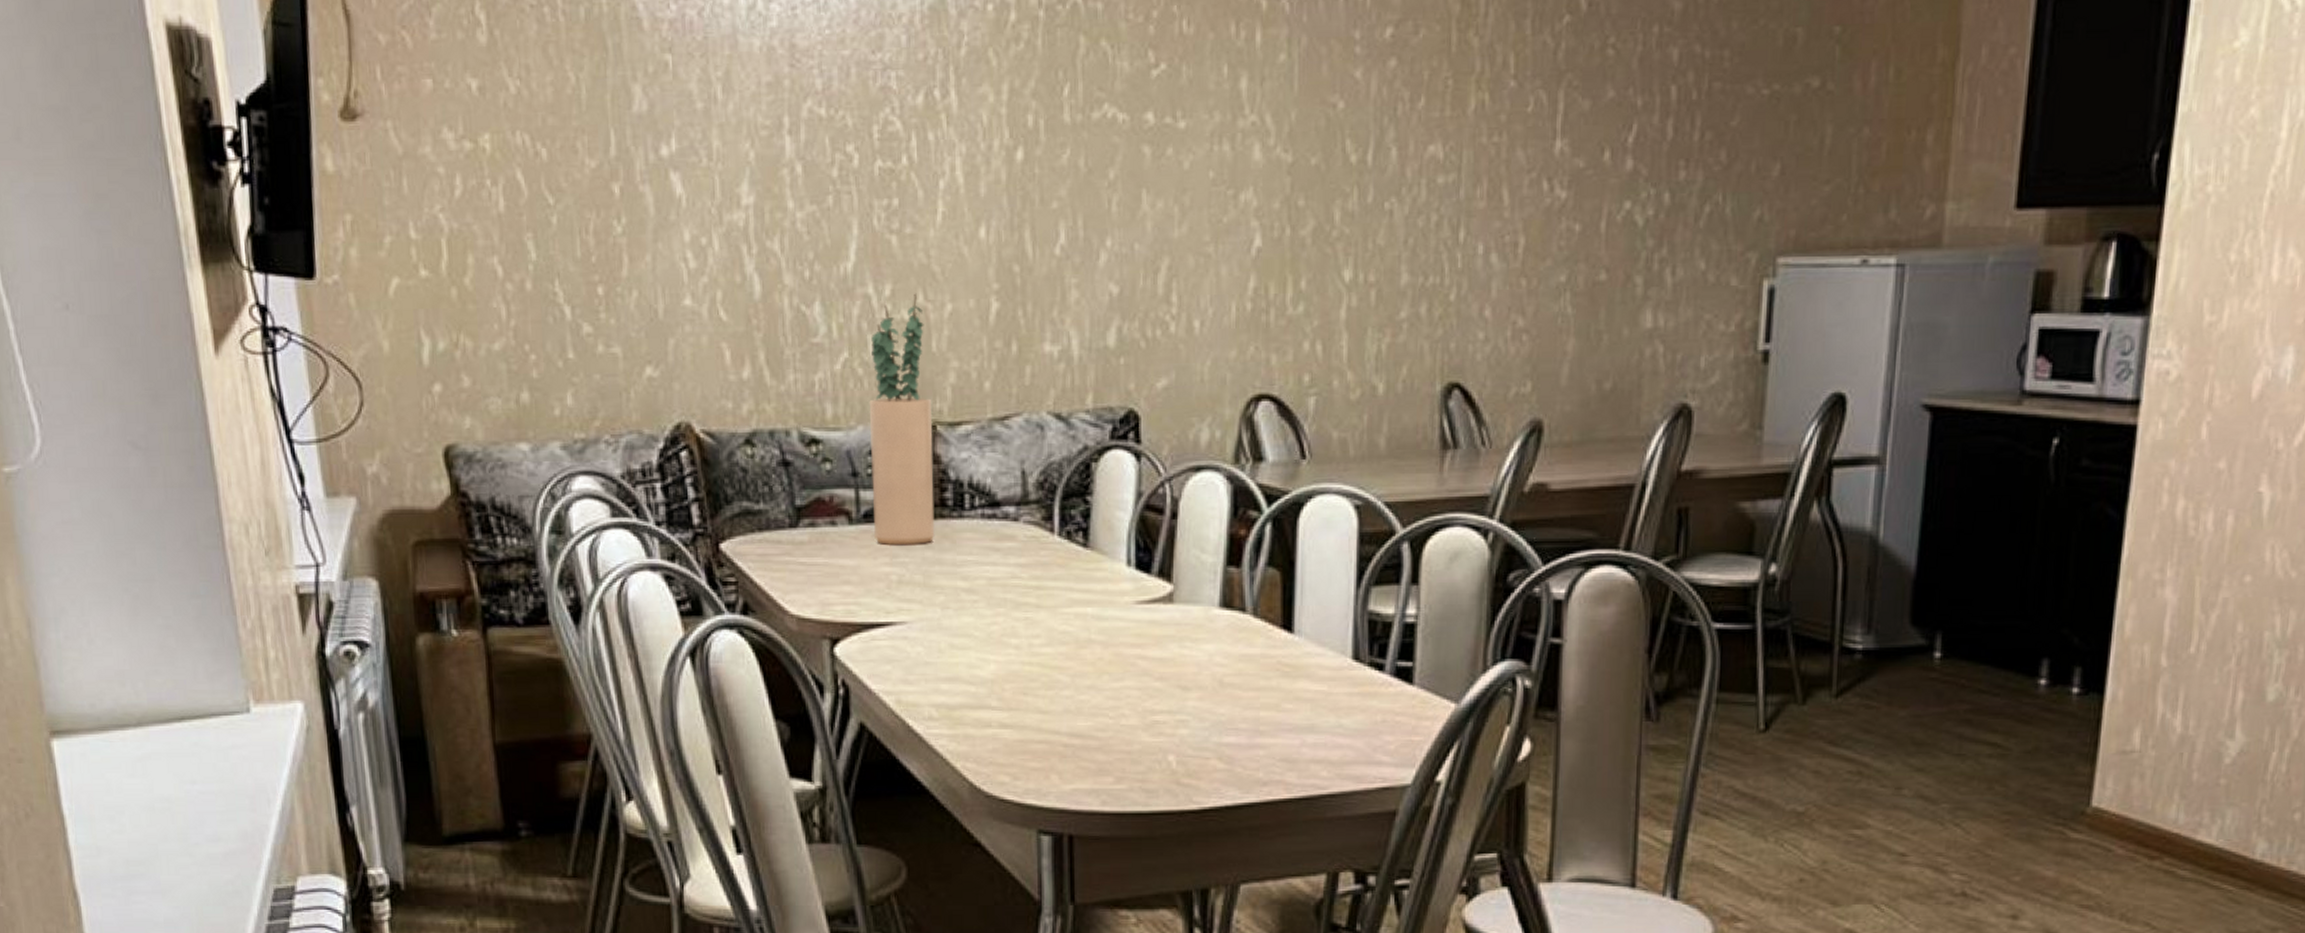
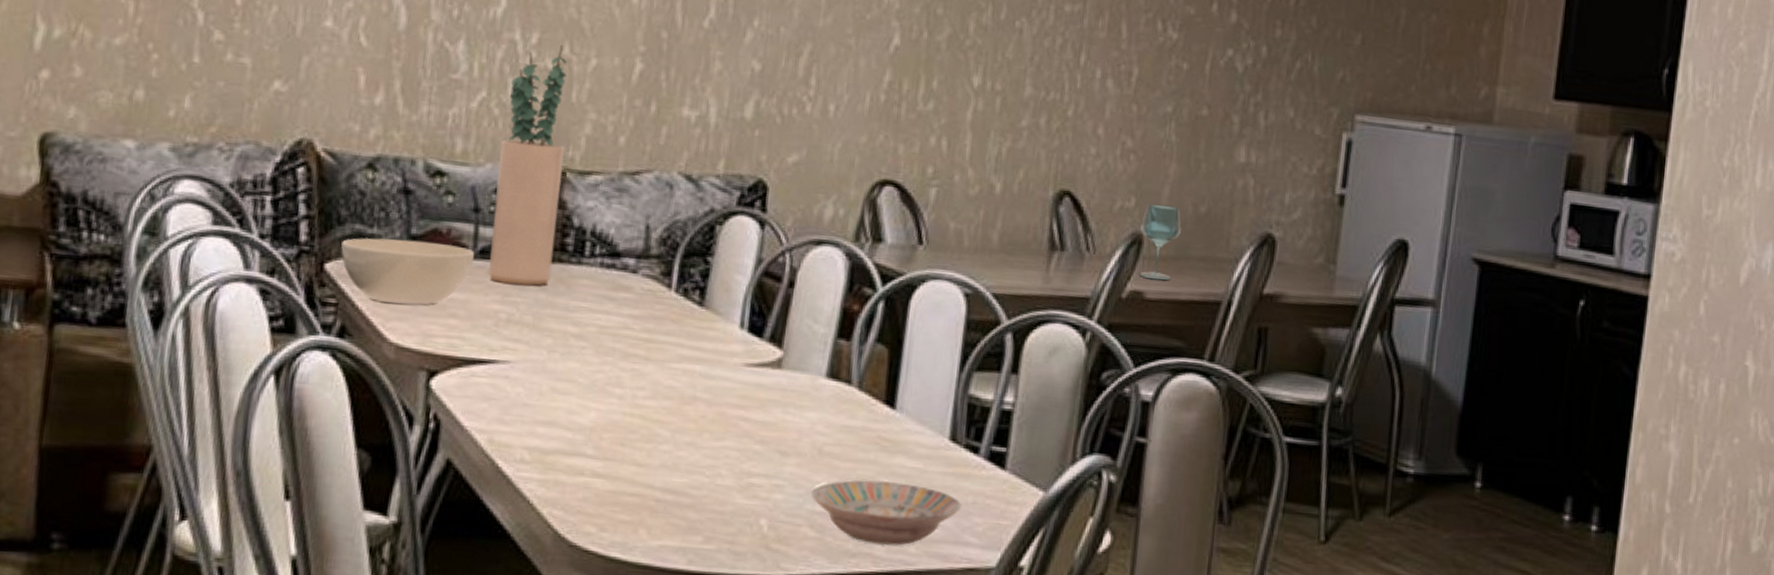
bowl: none [732,511,859,577] -> present [341,237,475,306]
bowl: none [1215,706,1371,770] -> present [810,480,962,545]
wine glass: none [1539,385,1585,469] -> present [1139,203,1181,281]

